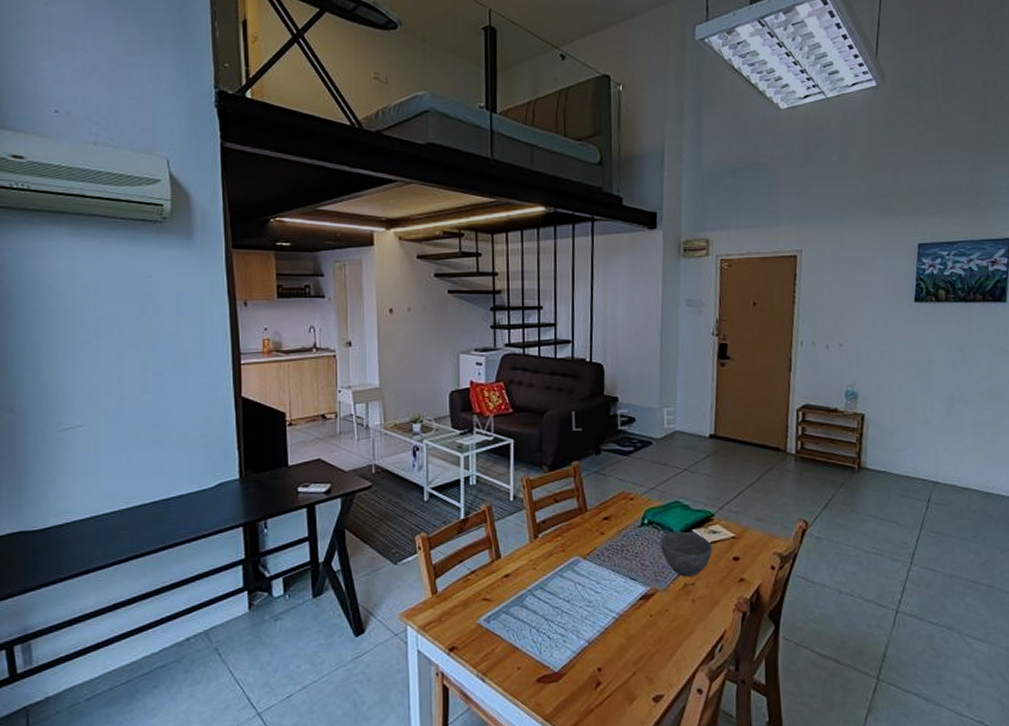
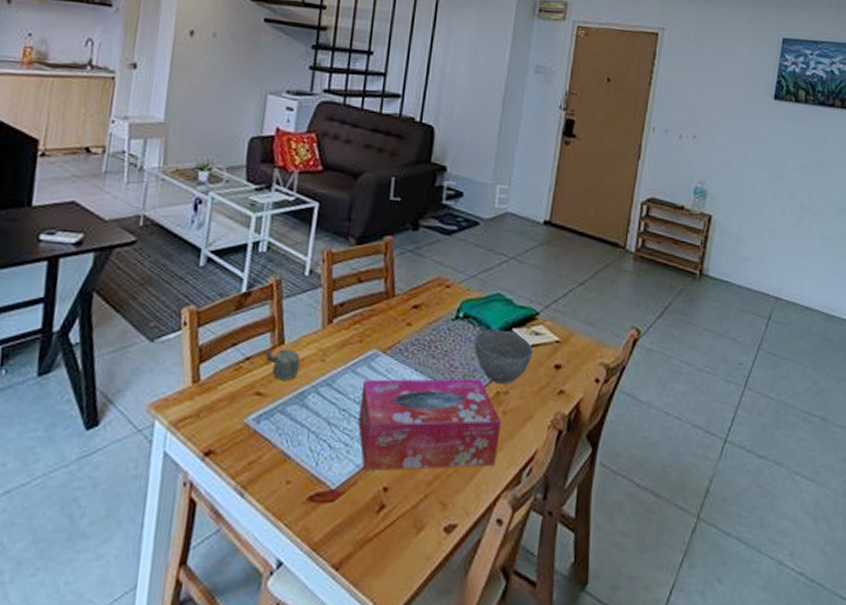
cup: none [487,562,516,587] -> present [266,348,301,380]
tissue box: none [569,575,692,655] -> present [358,379,501,470]

